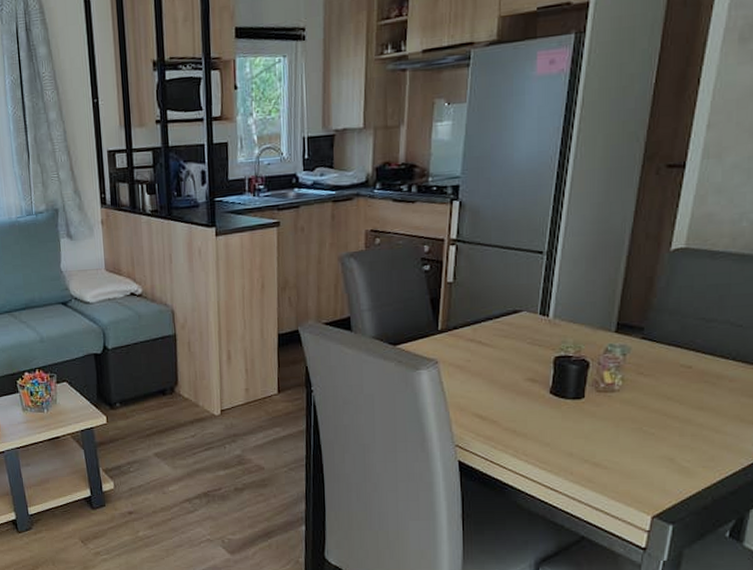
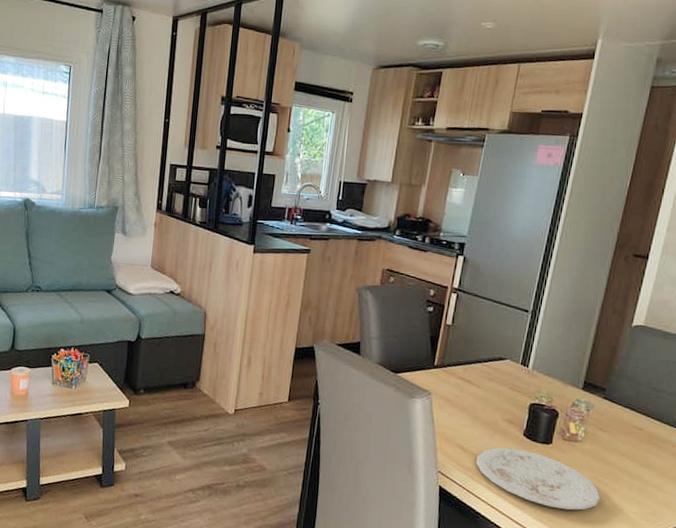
plate: none [498,409,647,468] -> present [476,447,601,510]

